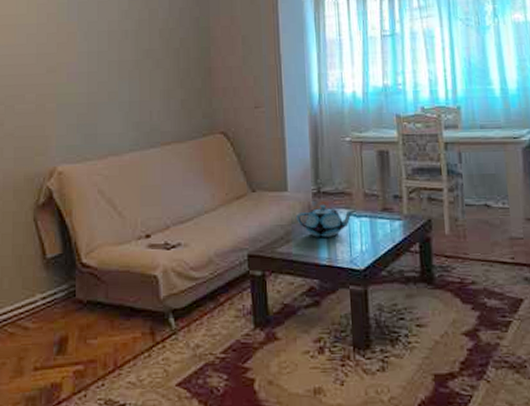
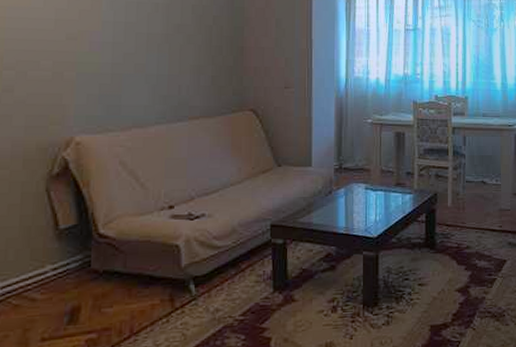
teapot: present [296,204,355,237] -> none [319,178,372,209]

